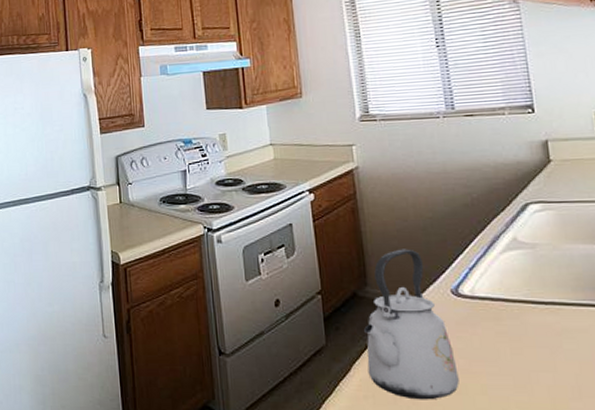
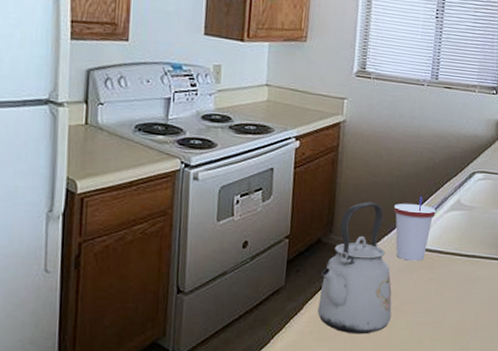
cup: none [434,237,489,312] -> present [394,196,436,261]

